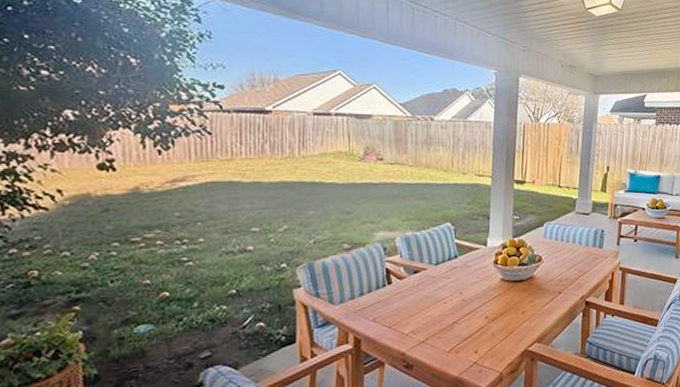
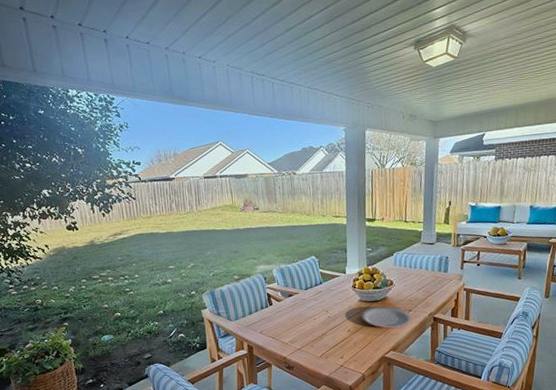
plate: none [501,286,562,316] -> present [360,306,413,329]

